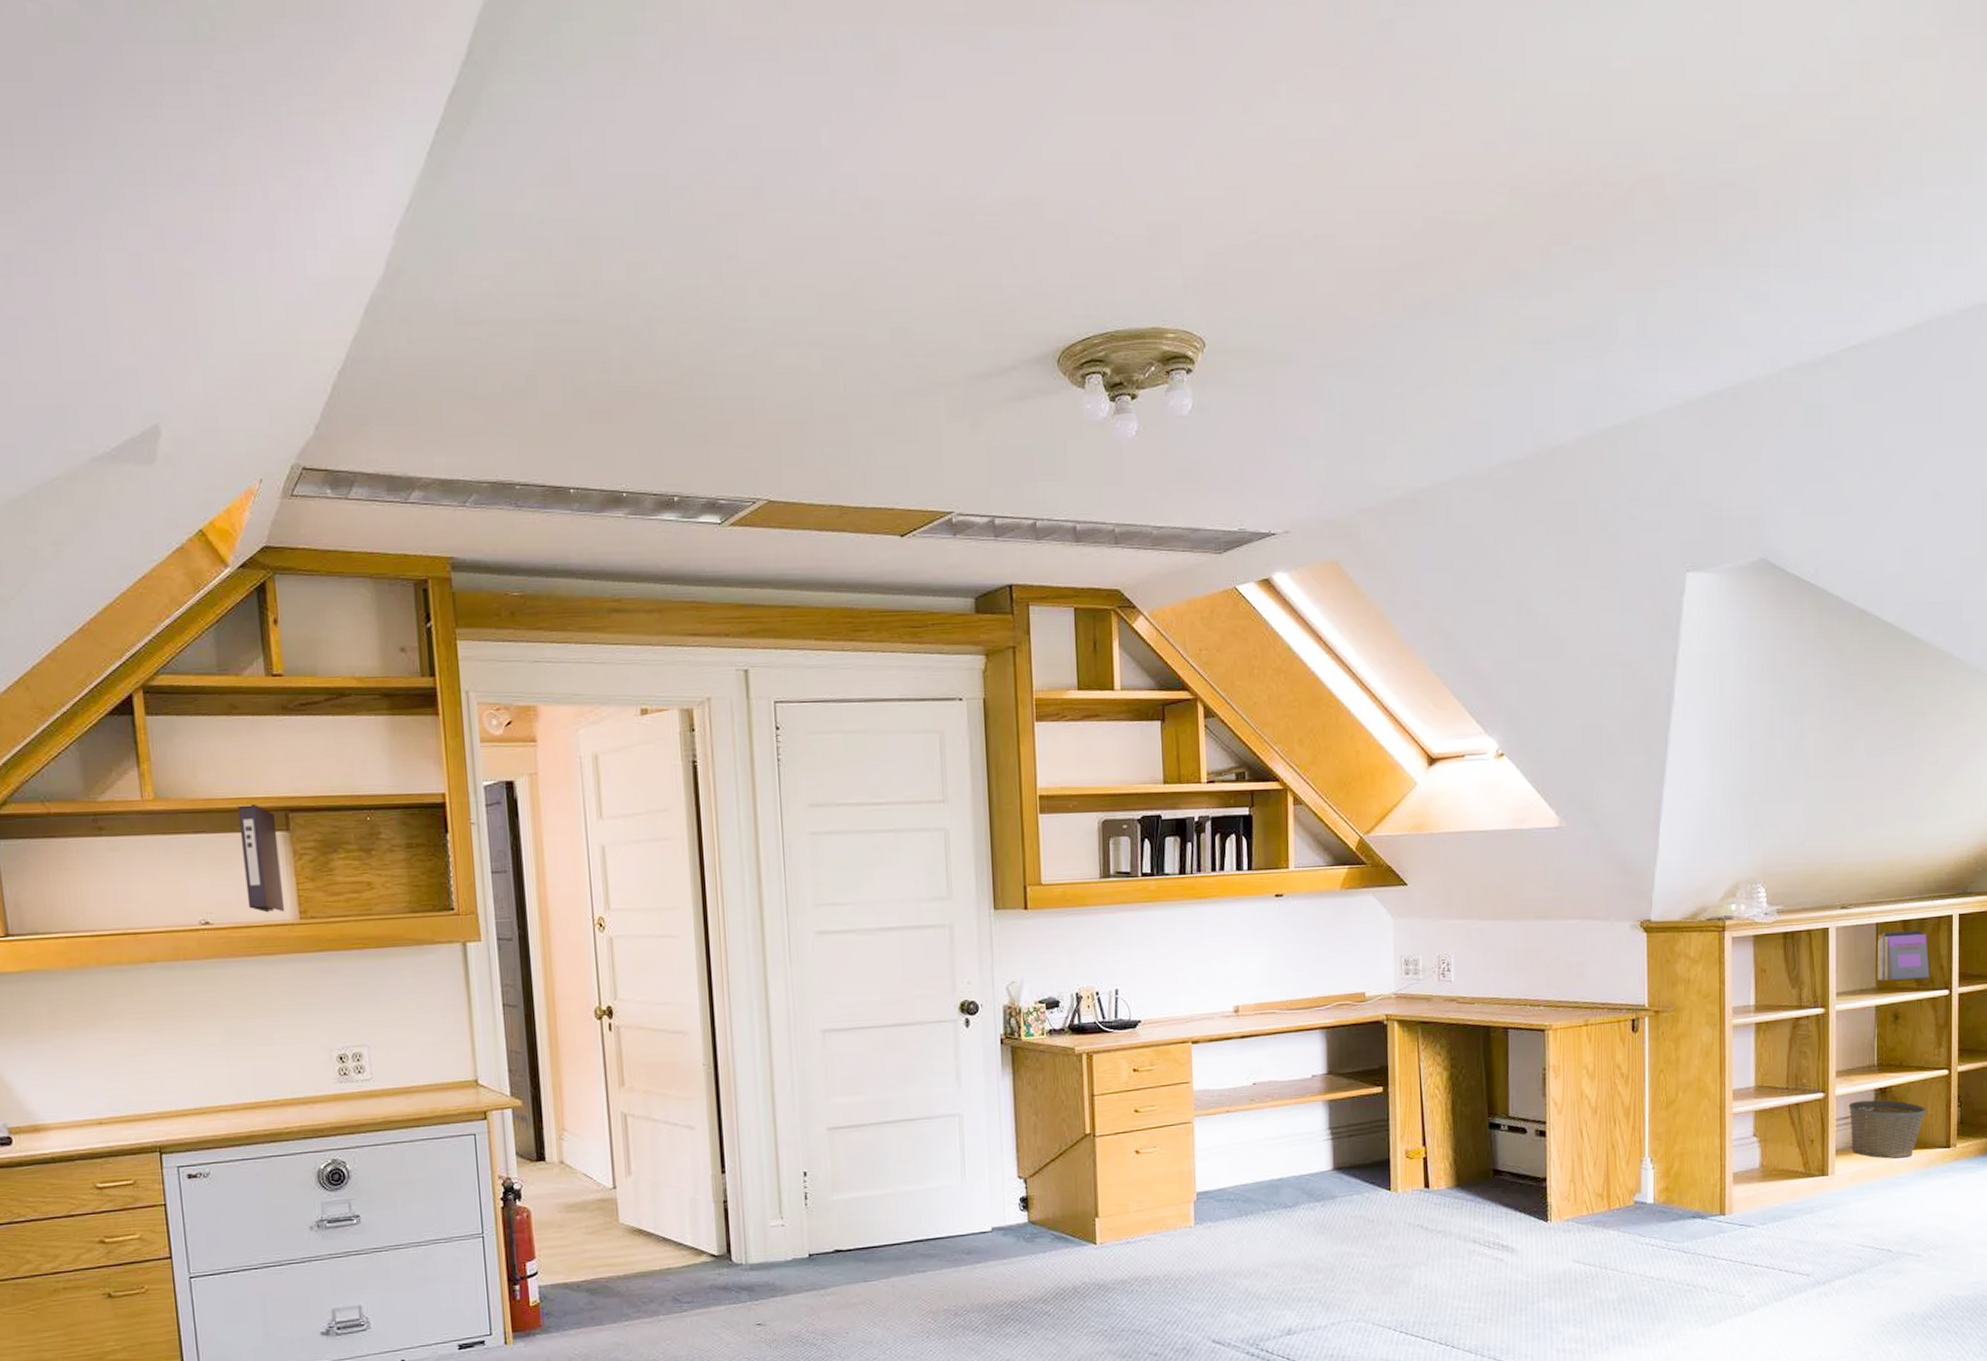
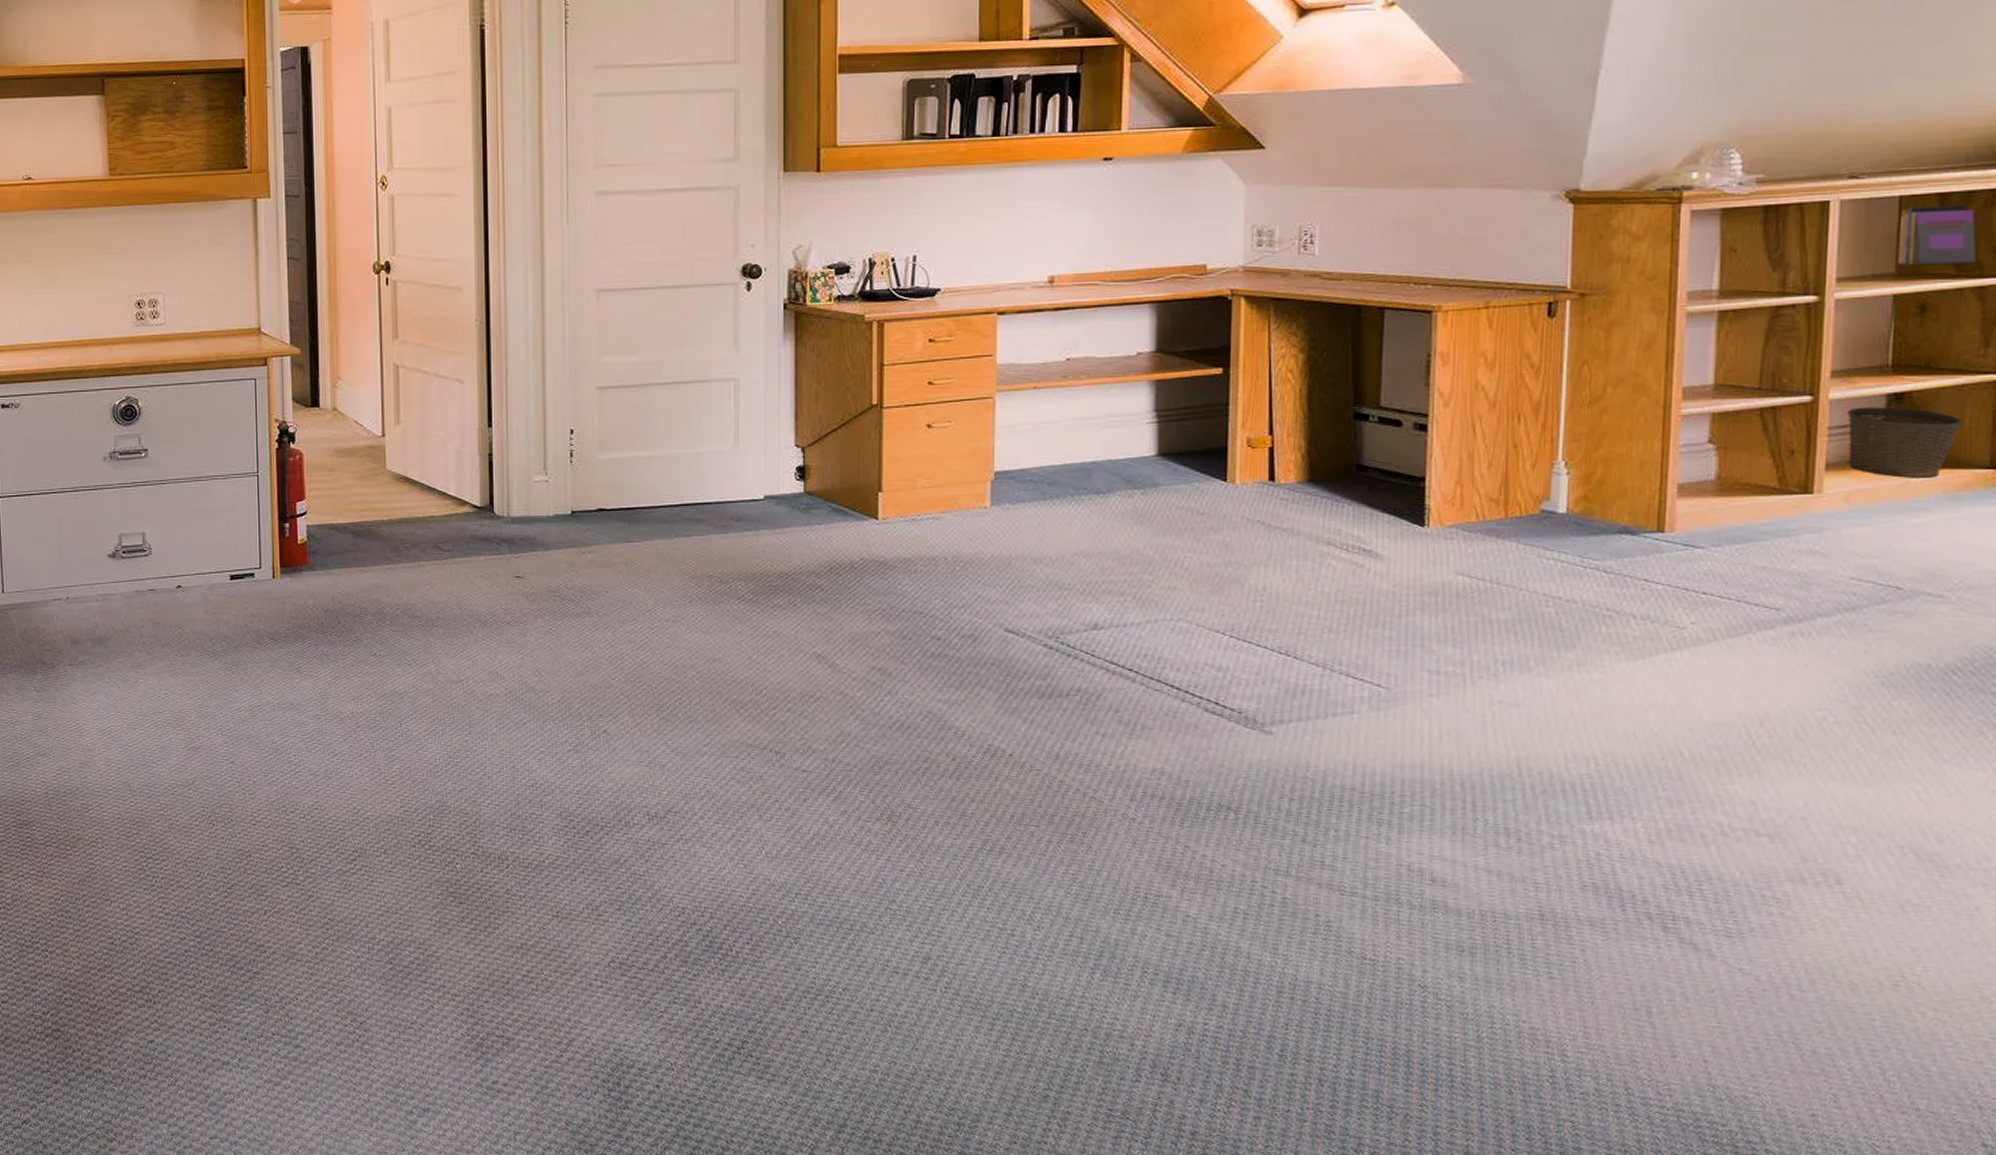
binder: present [237,804,285,913] -> none [61,71,97,170]

